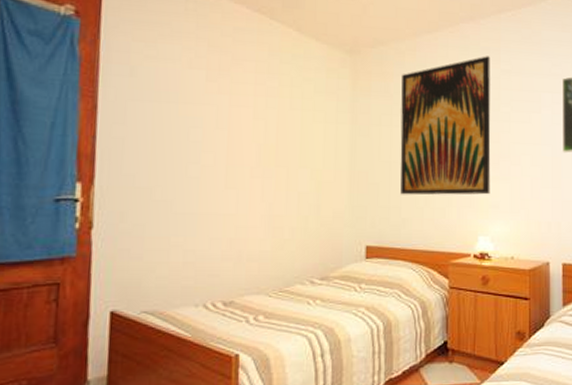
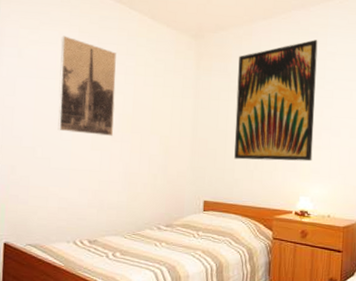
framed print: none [182,50,255,171] -> present [58,35,116,136]

